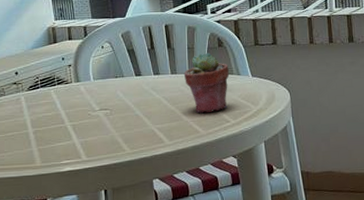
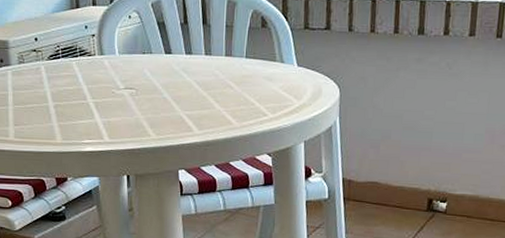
potted succulent: present [183,51,229,114] -> none [219,32,271,103]

